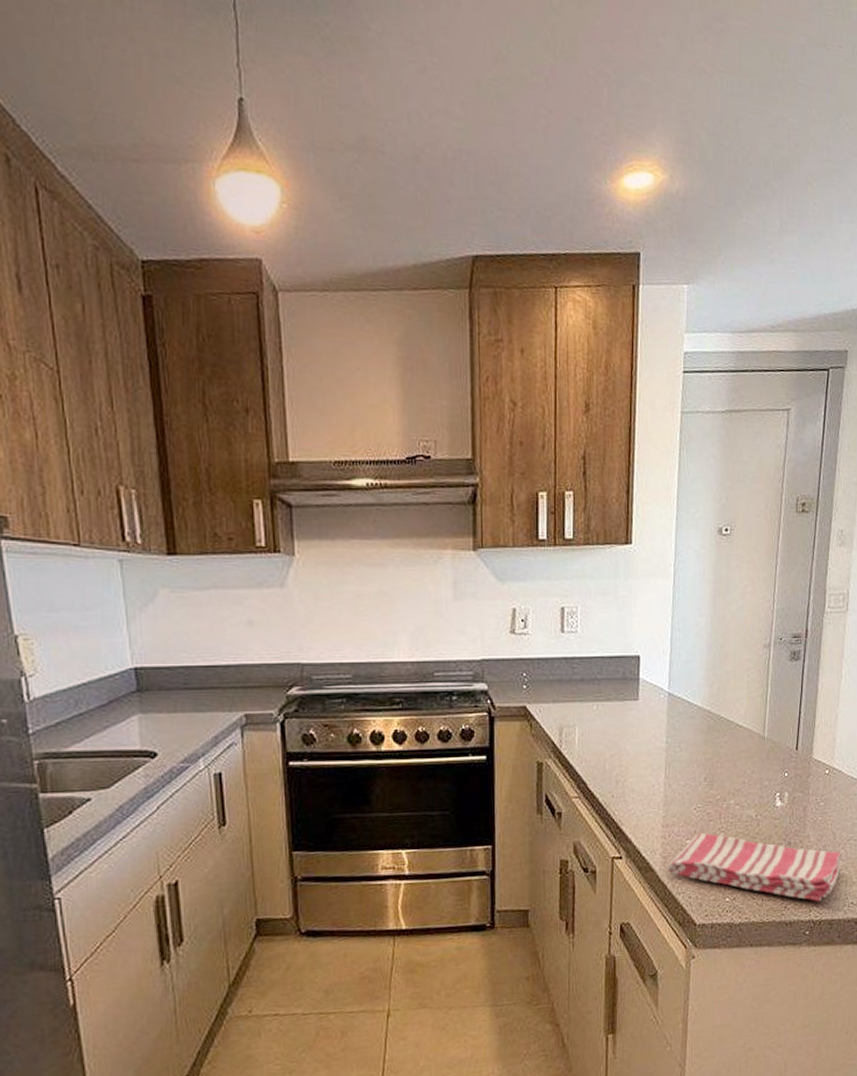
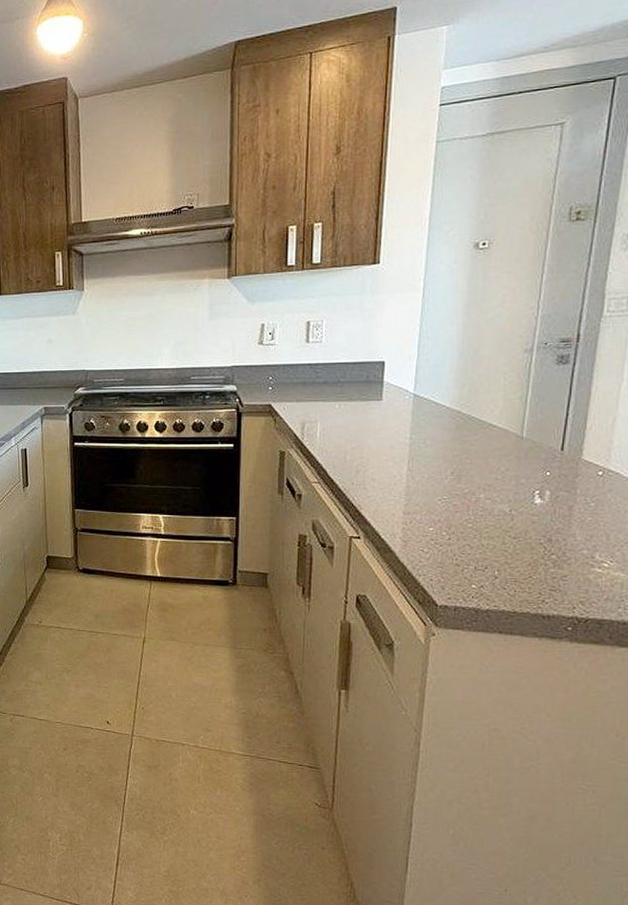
dish towel: present [667,832,842,902] -> none [407,522,617,600]

